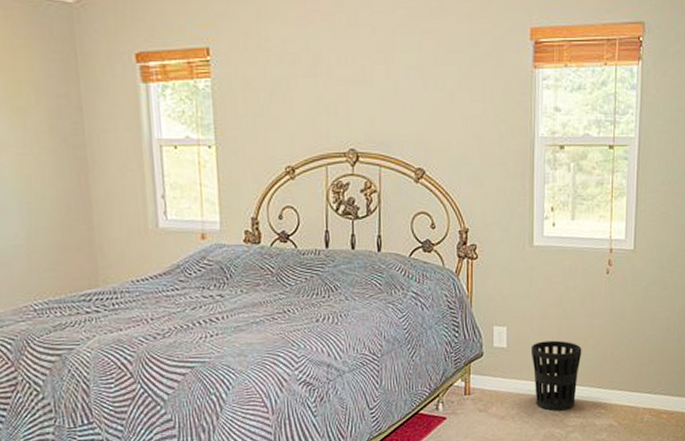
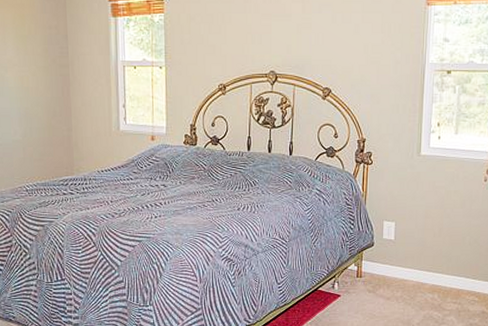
wastebasket: present [530,340,582,411] -> none [415,236,460,296]

